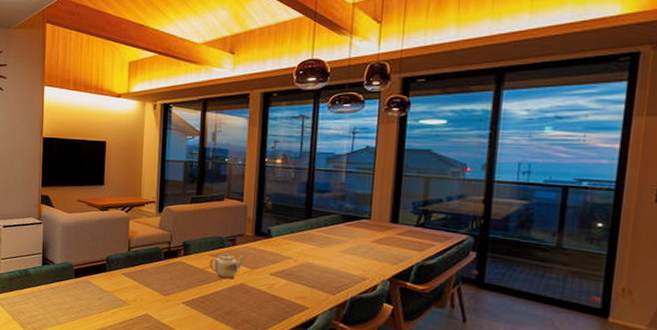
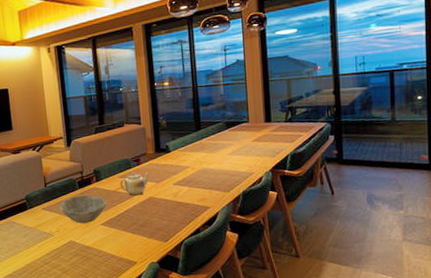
bowl: none [140,267,191,299] -> present [59,195,106,224]

